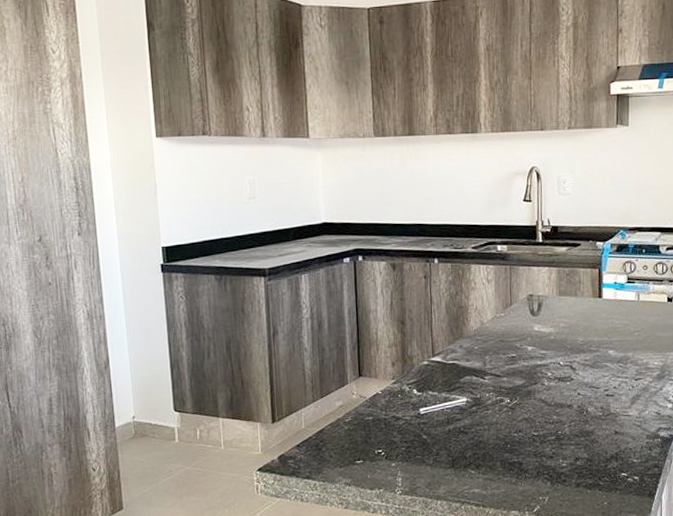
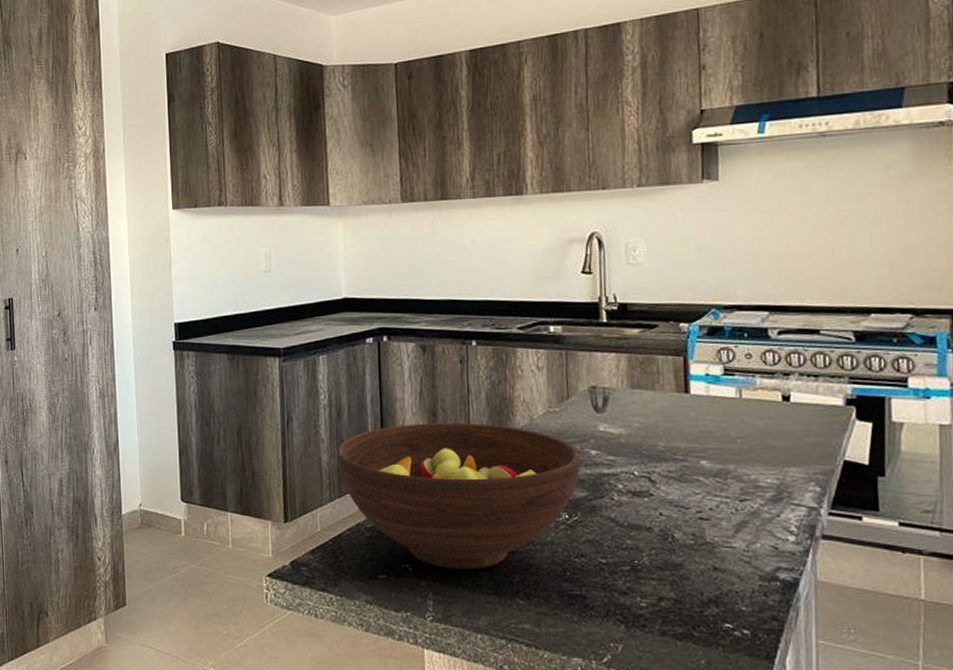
fruit bowl: none [318,328,520,451] -> present [337,422,581,569]

